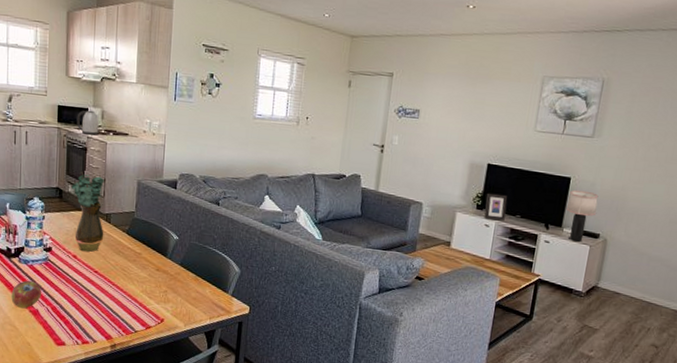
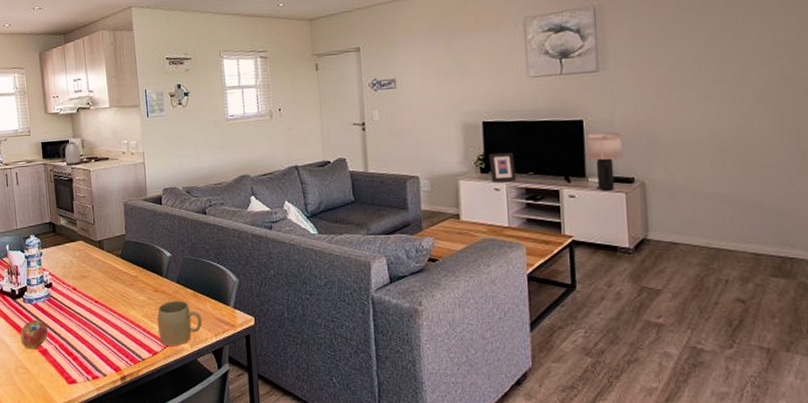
vase: present [71,172,104,252] -> none [63,202,100,282]
mug: none [154,281,200,324] -> present [157,300,203,347]

